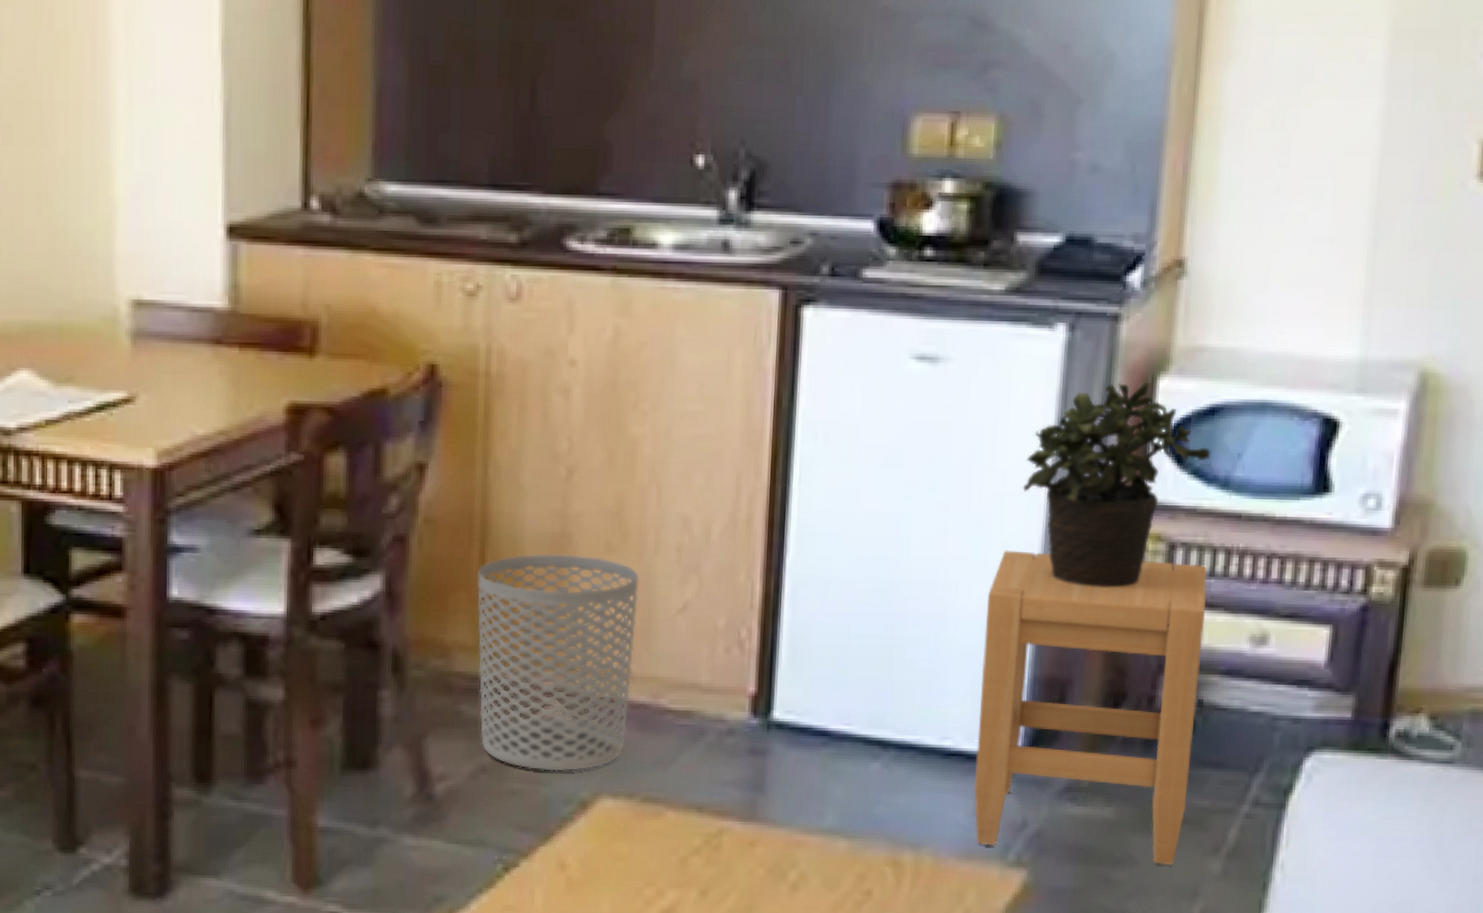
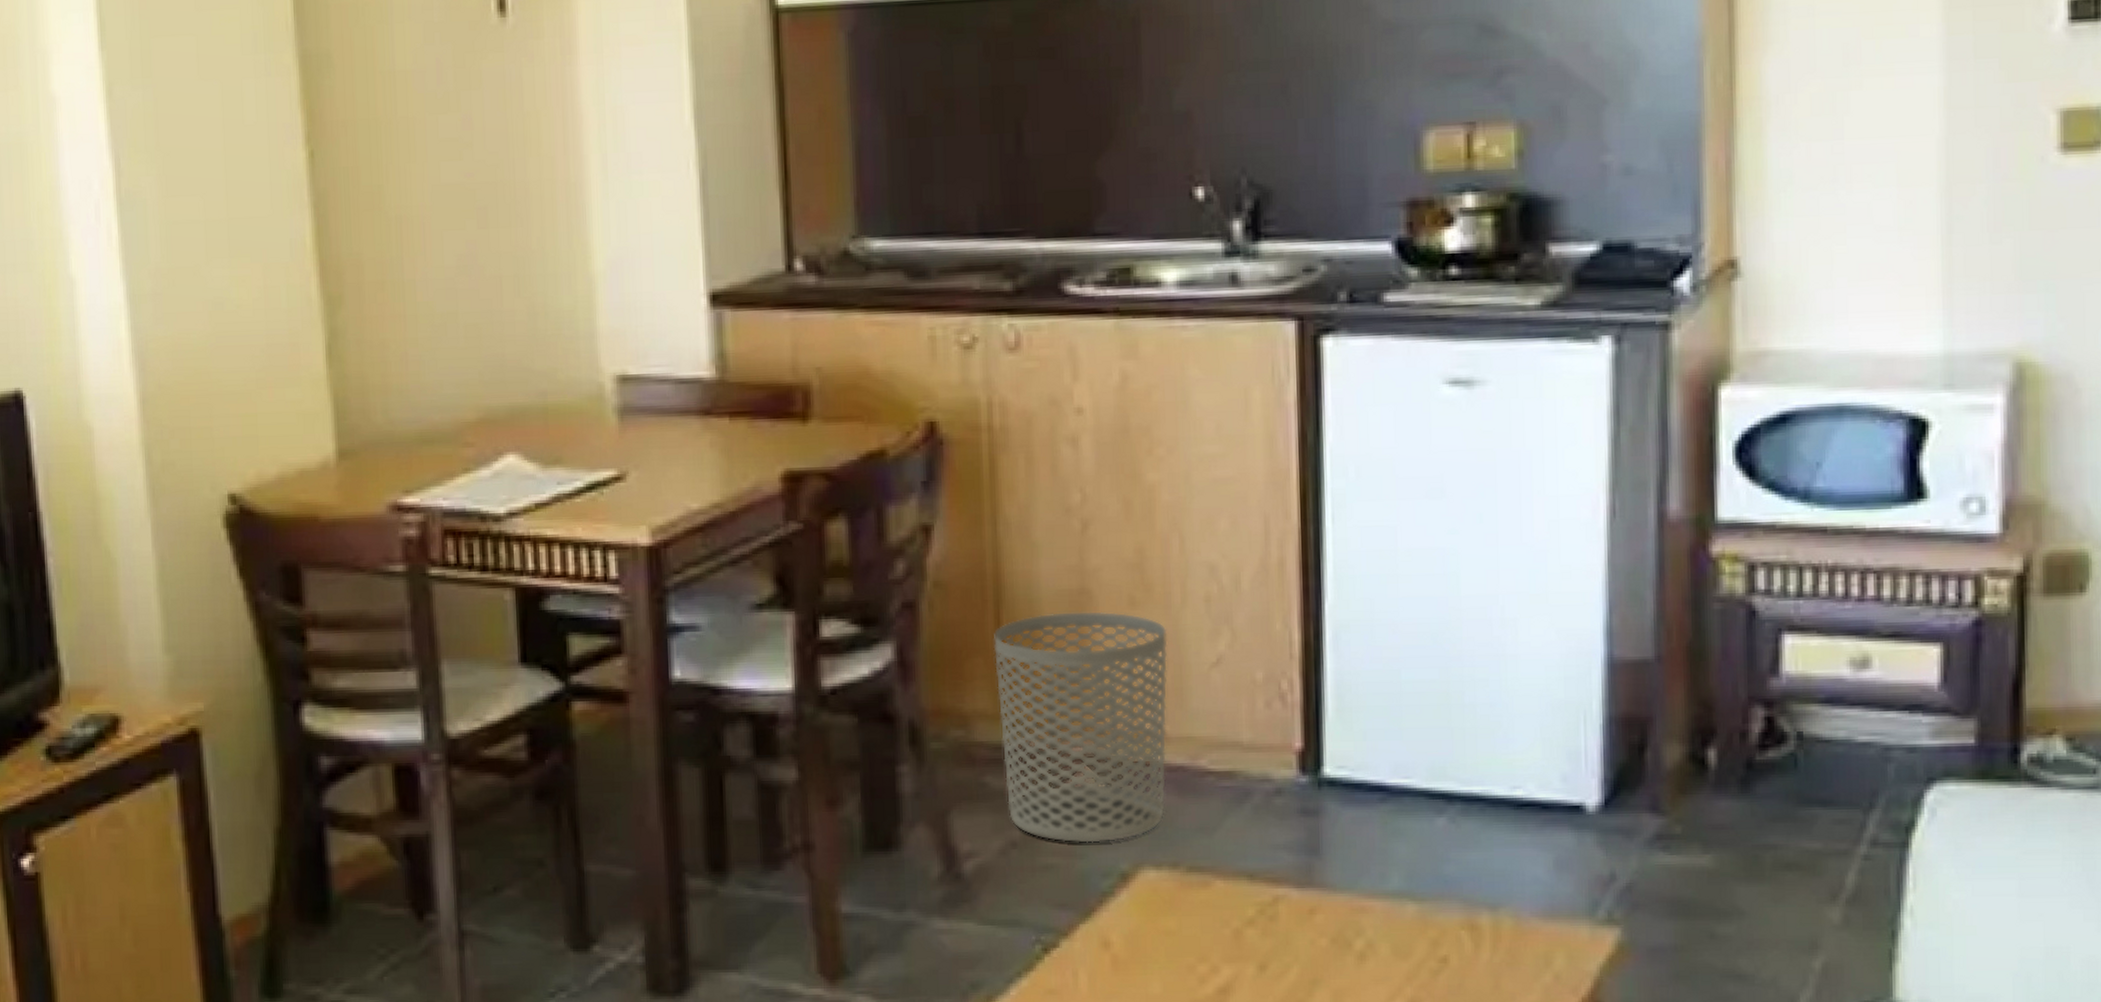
stool: present [973,550,1207,865] -> none [1549,581,1797,915]
potted plant: present [1022,379,1211,588] -> none [1578,389,1786,616]

